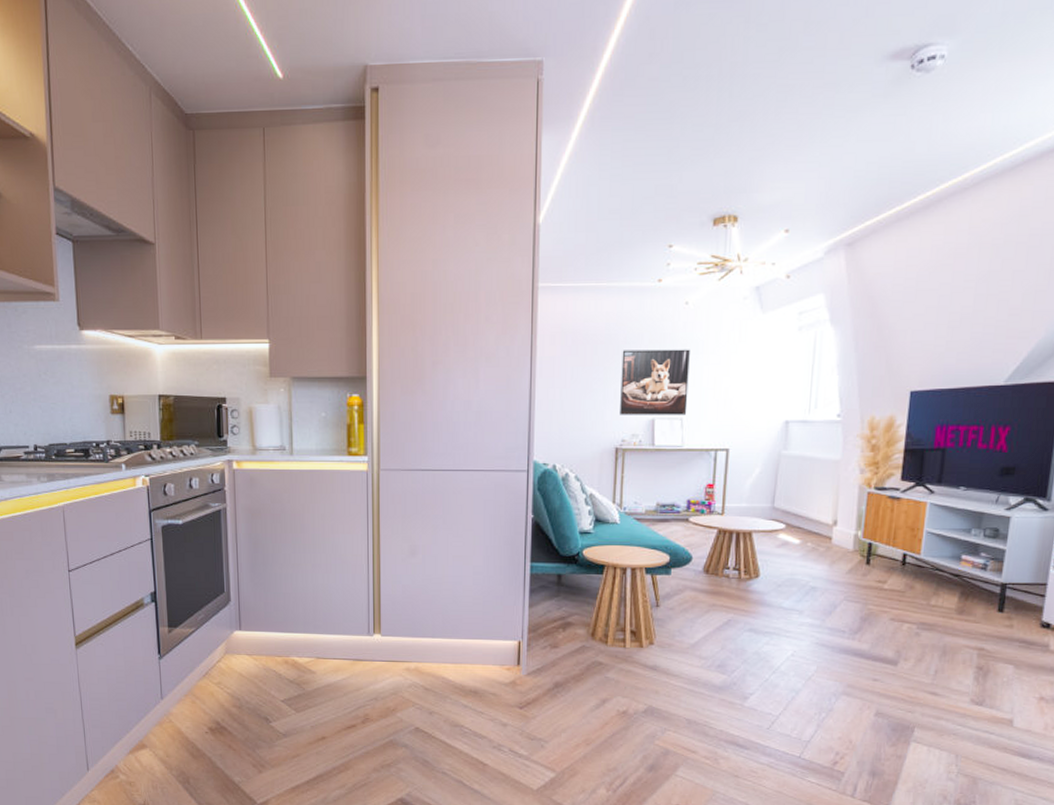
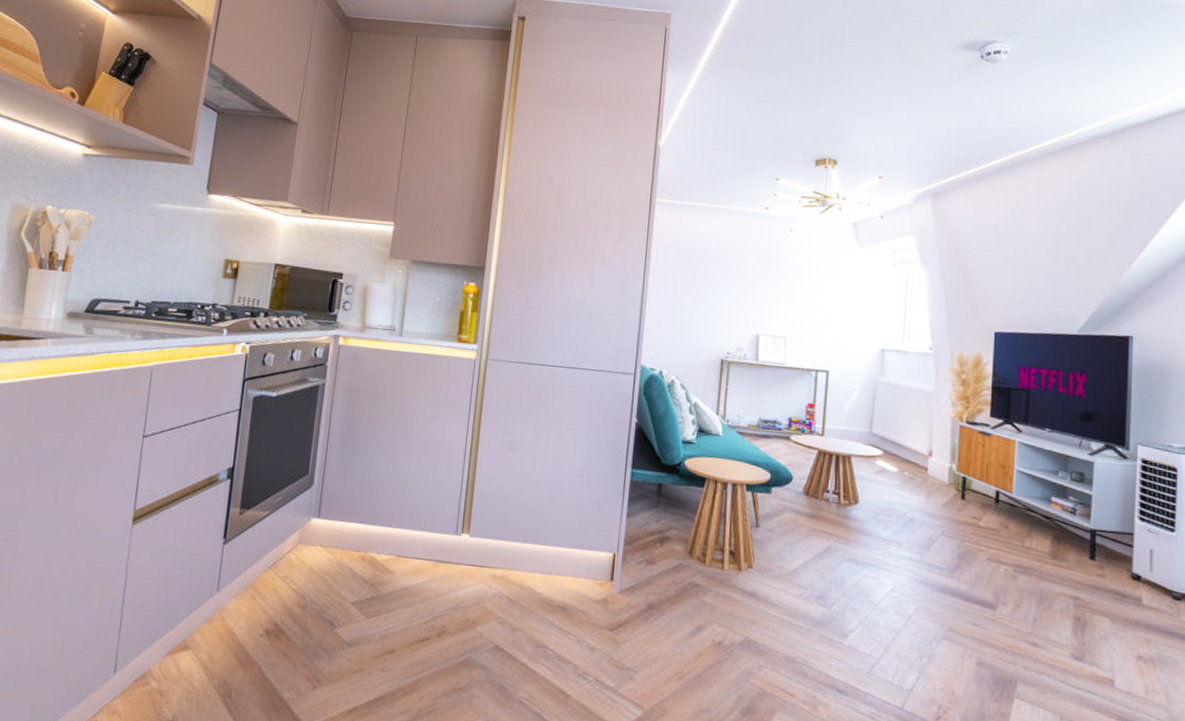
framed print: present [620,349,690,415] -> none [726,267,793,334]

